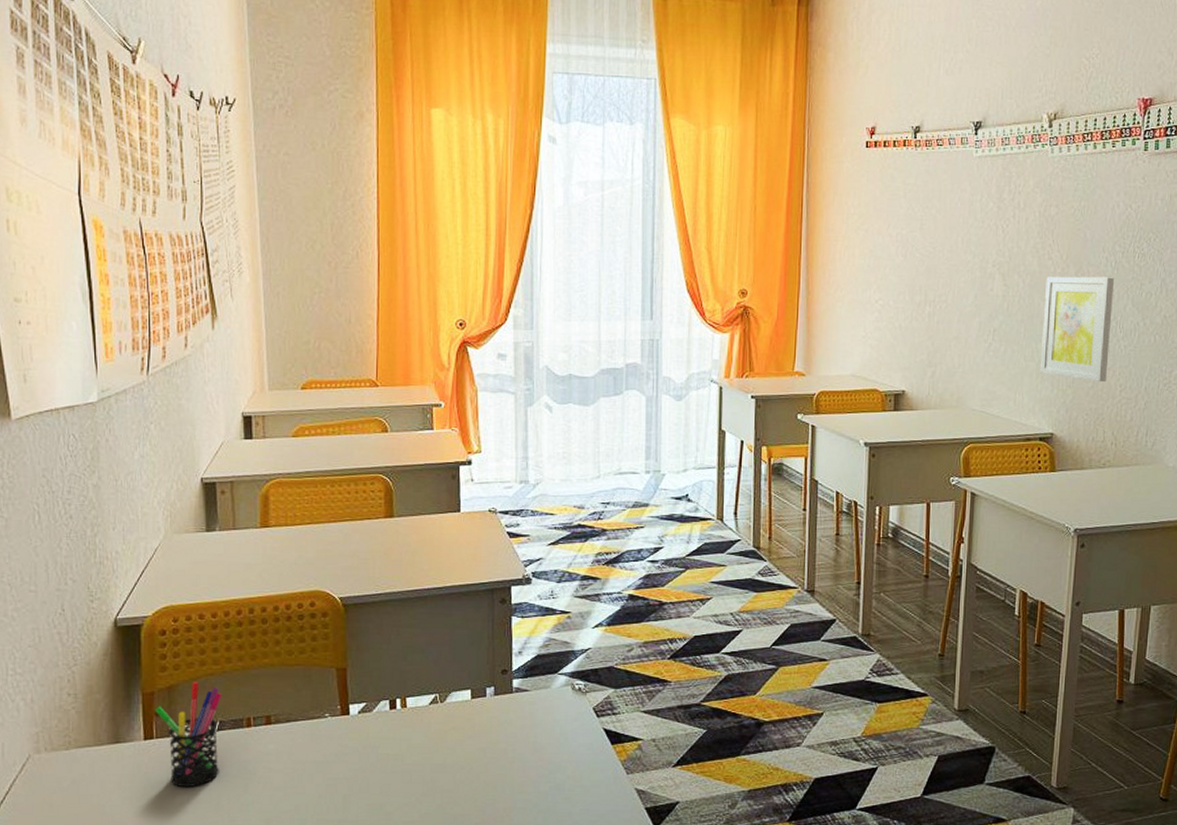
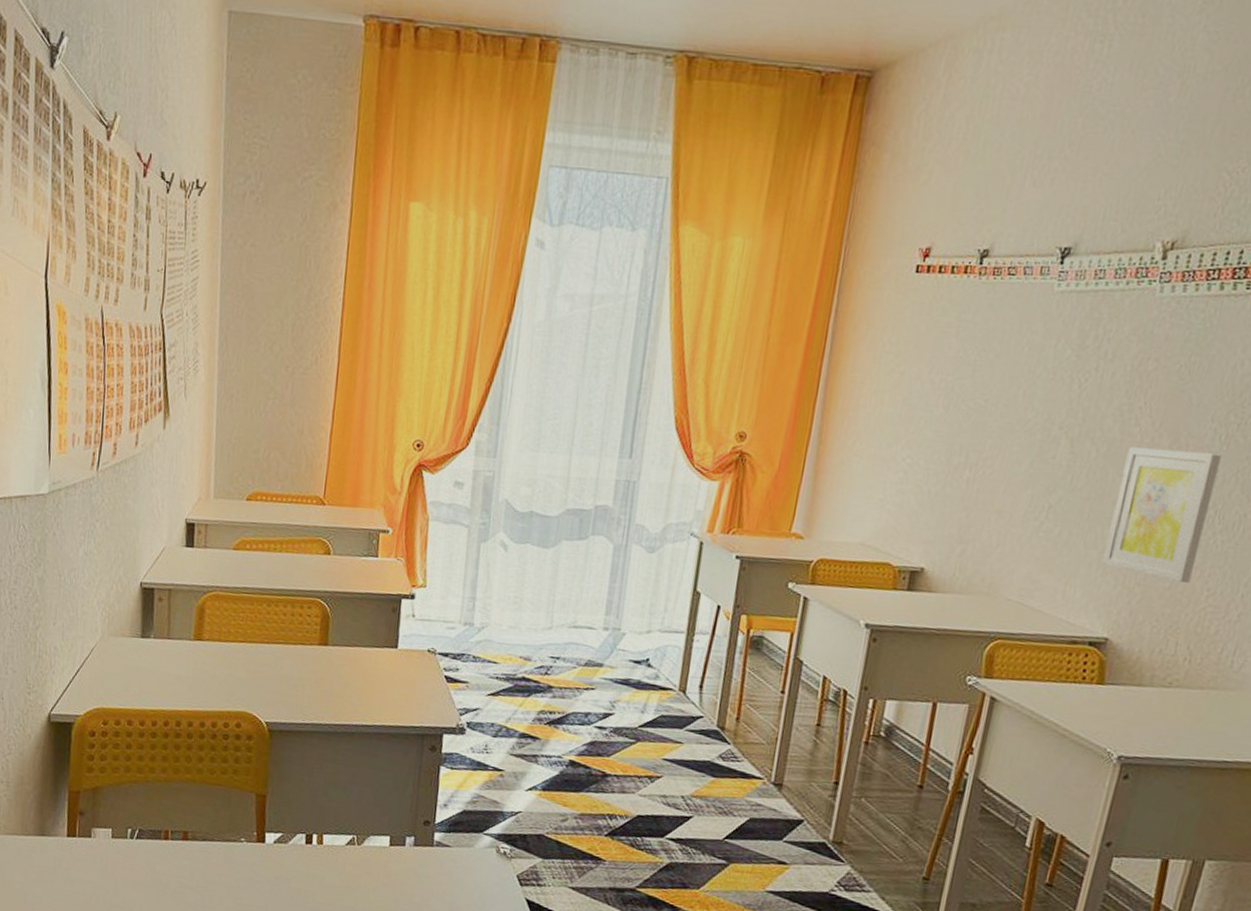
pen holder: present [155,681,223,788] -> none [79,786,144,890]

